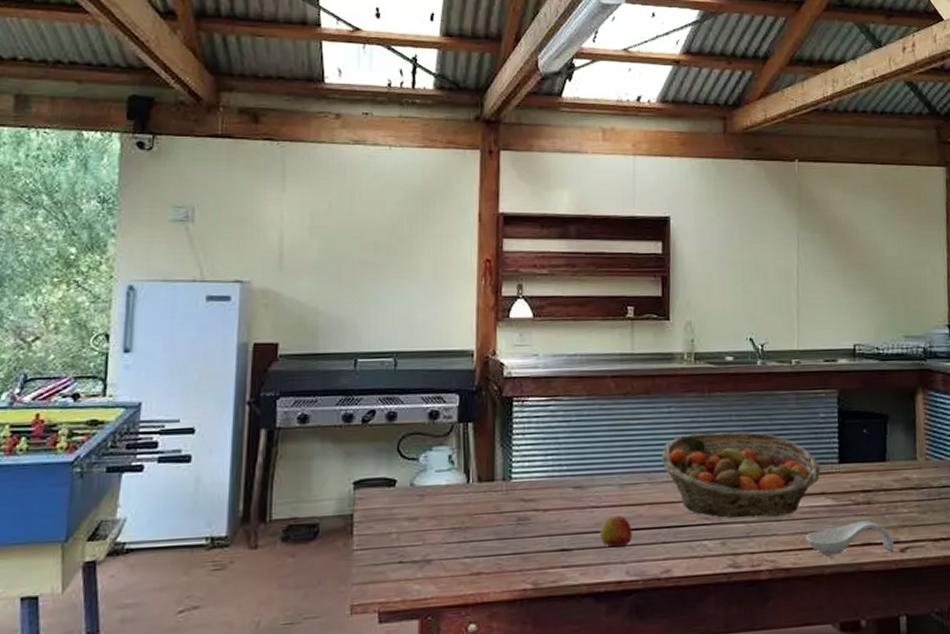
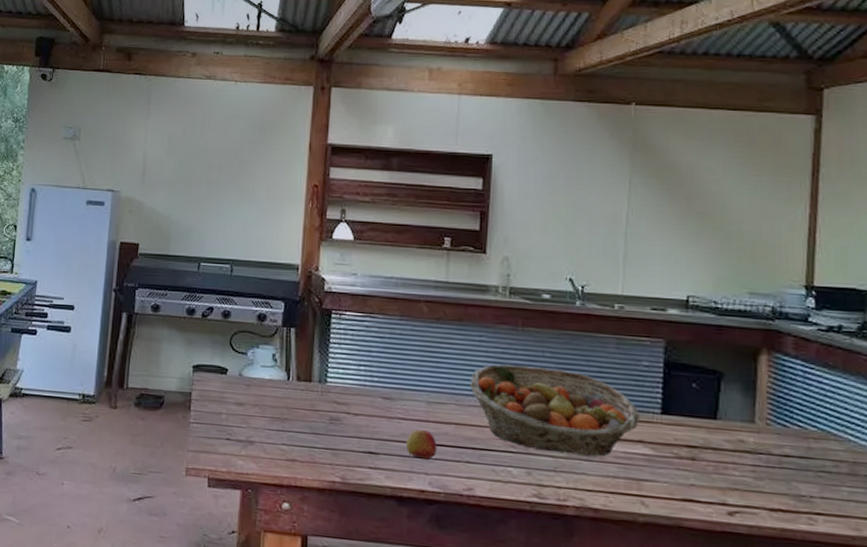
spoon rest: present [806,521,895,555] -> none [619,476,722,512]

